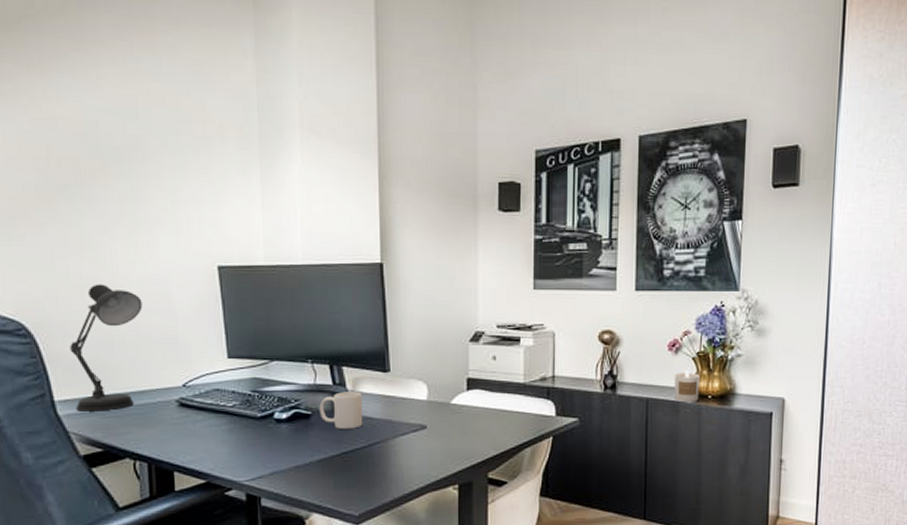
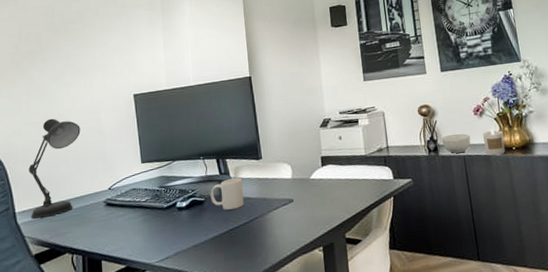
bowl: none [623,372,659,395] -> present [442,133,471,154]

